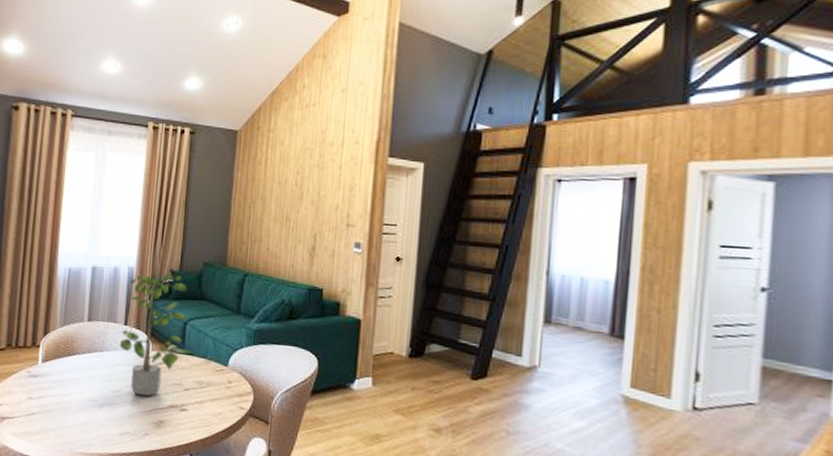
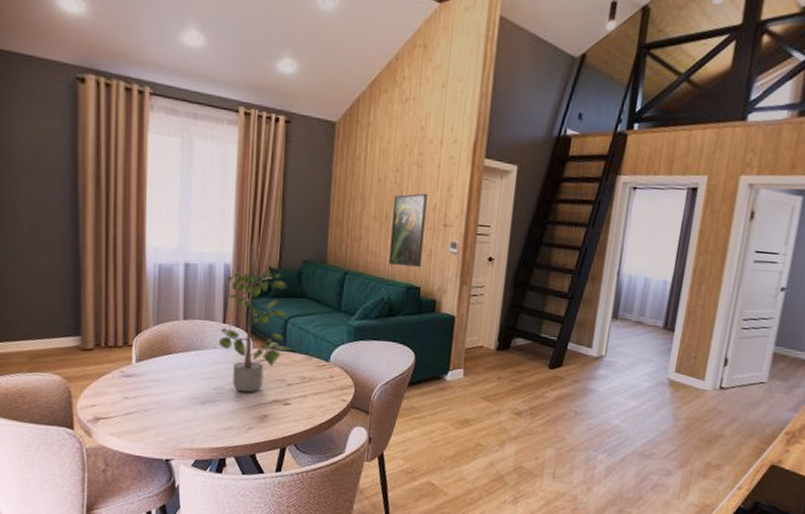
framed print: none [289,194,329,269] -> present [388,193,428,268]

